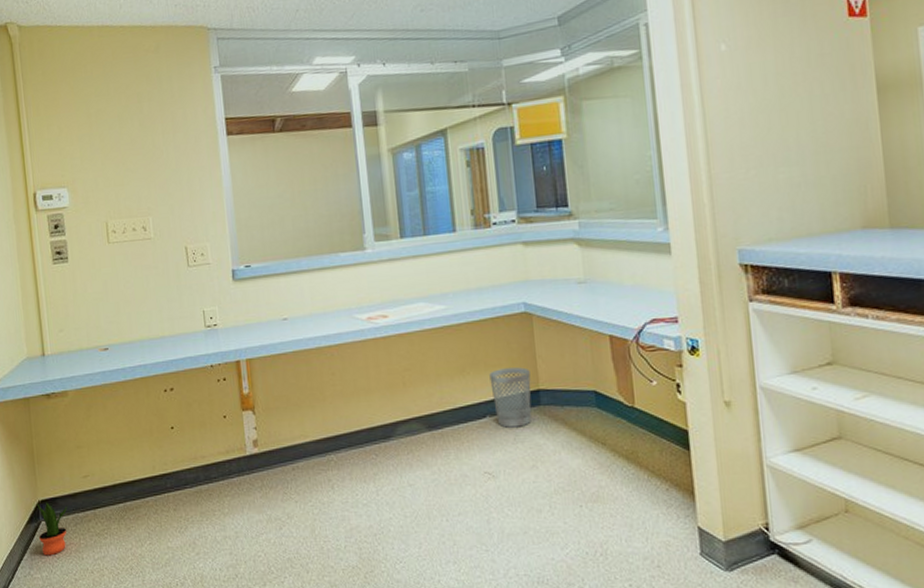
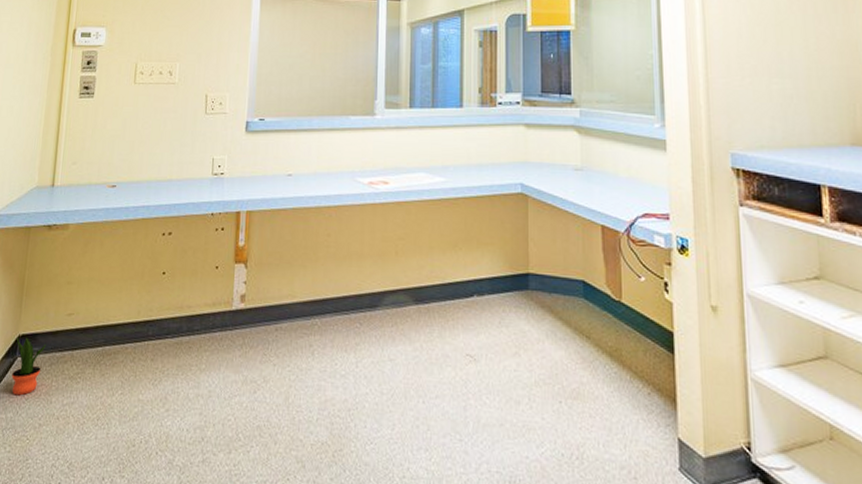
wastebasket: present [489,367,532,428] -> none [481,247,521,311]

